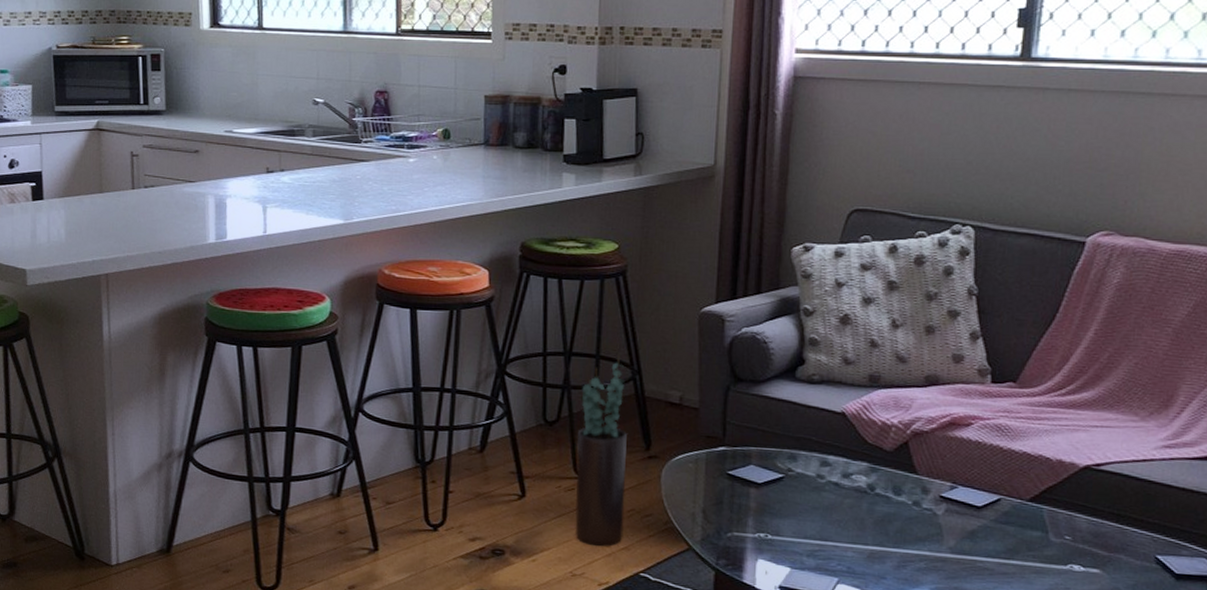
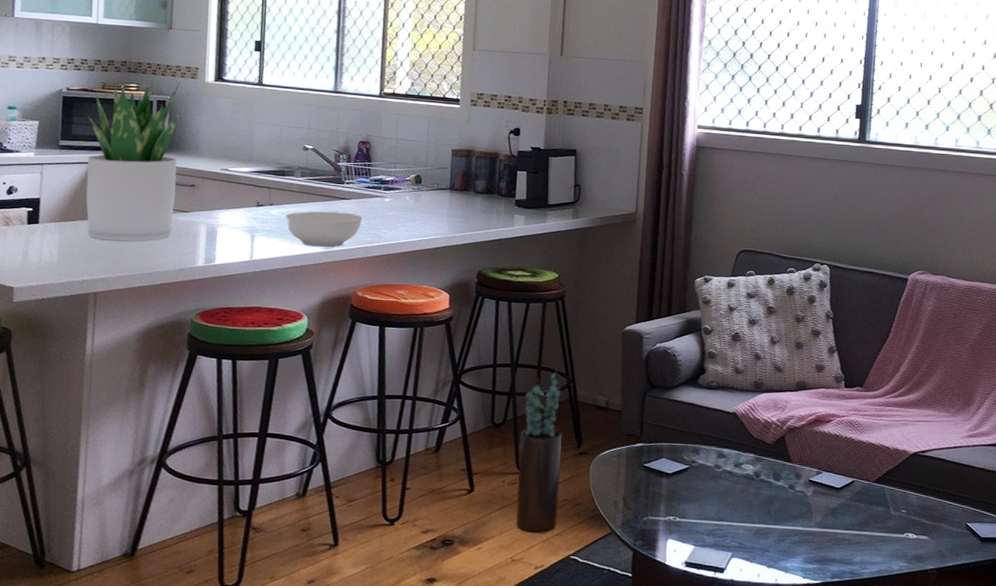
planter: none [81,29,179,217] -> present [85,78,181,242]
bowl: none [299,176,385,218] -> present [285,211,363,247]

